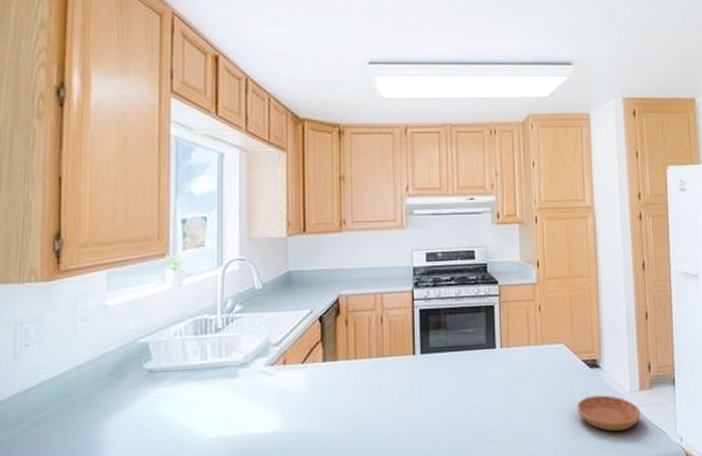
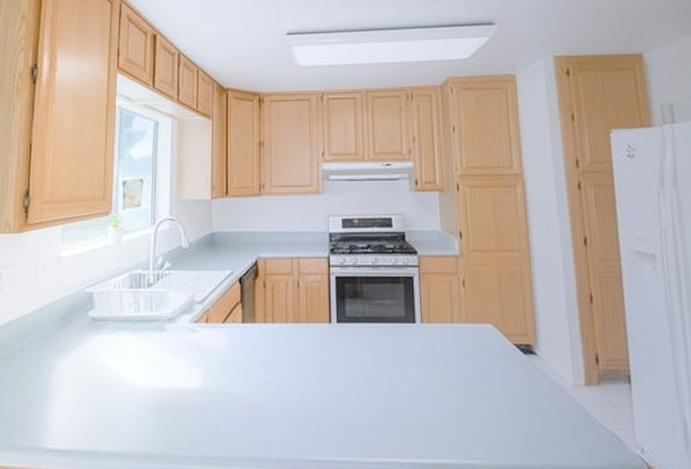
saucer: present [577,395,641,432] -> none [509,386,588,432]

